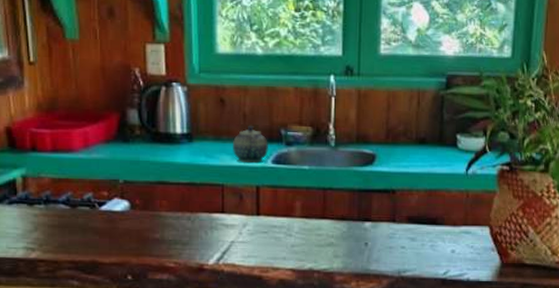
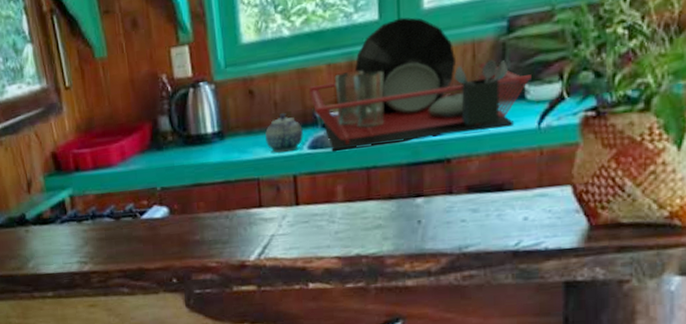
dish rack: none [276,58,463,169] -> present [308,17,531,151]

